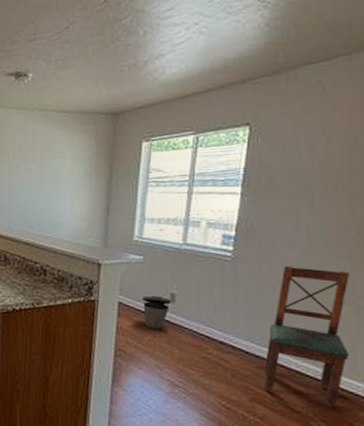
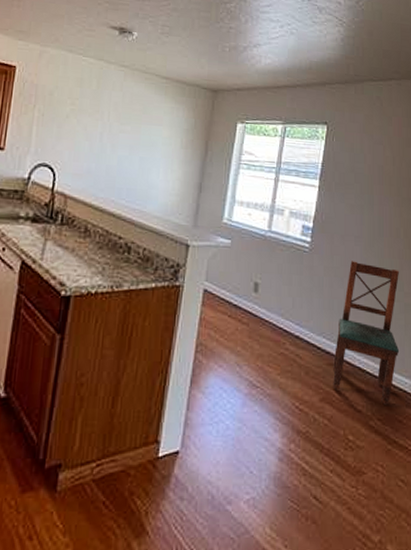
trash can: present [143,295,171,328] -> none [227,283,254,321]

